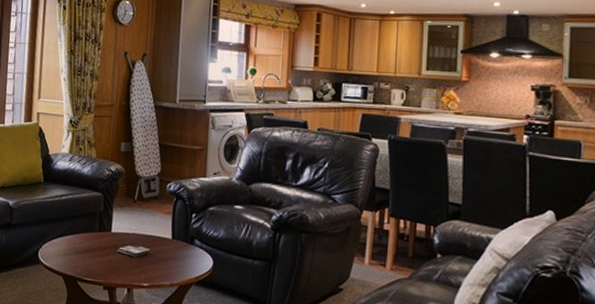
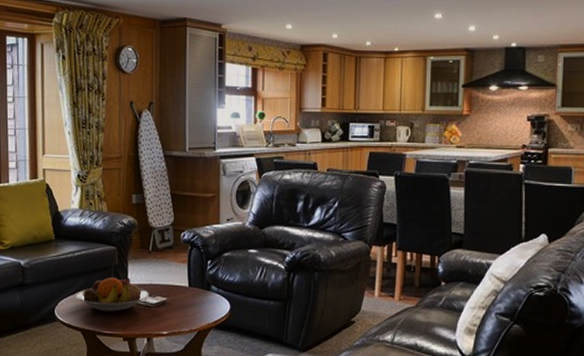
fruit bowl: none [59,222,132,260] -> present [76,276,149,312]

